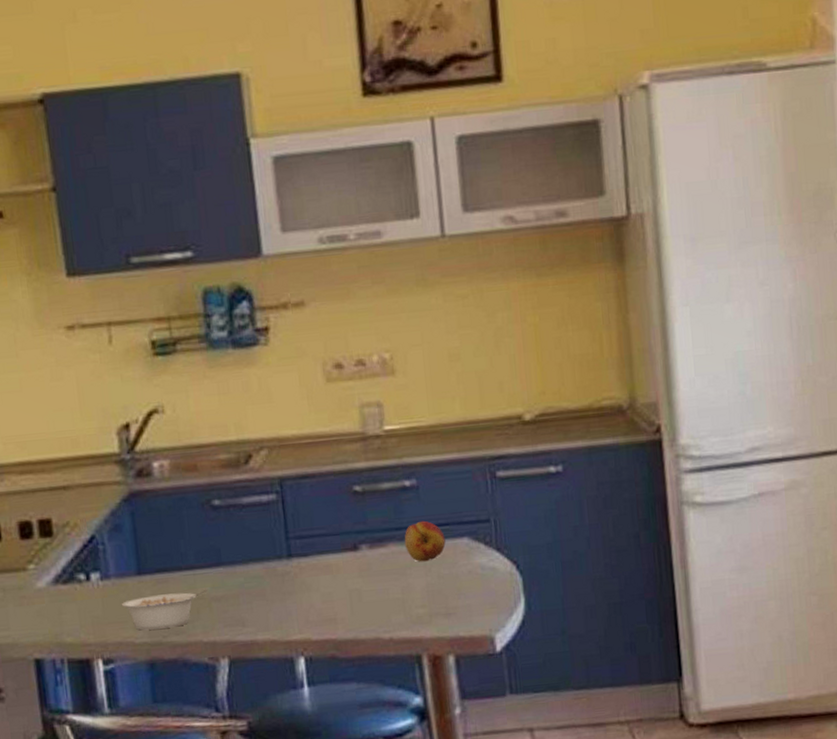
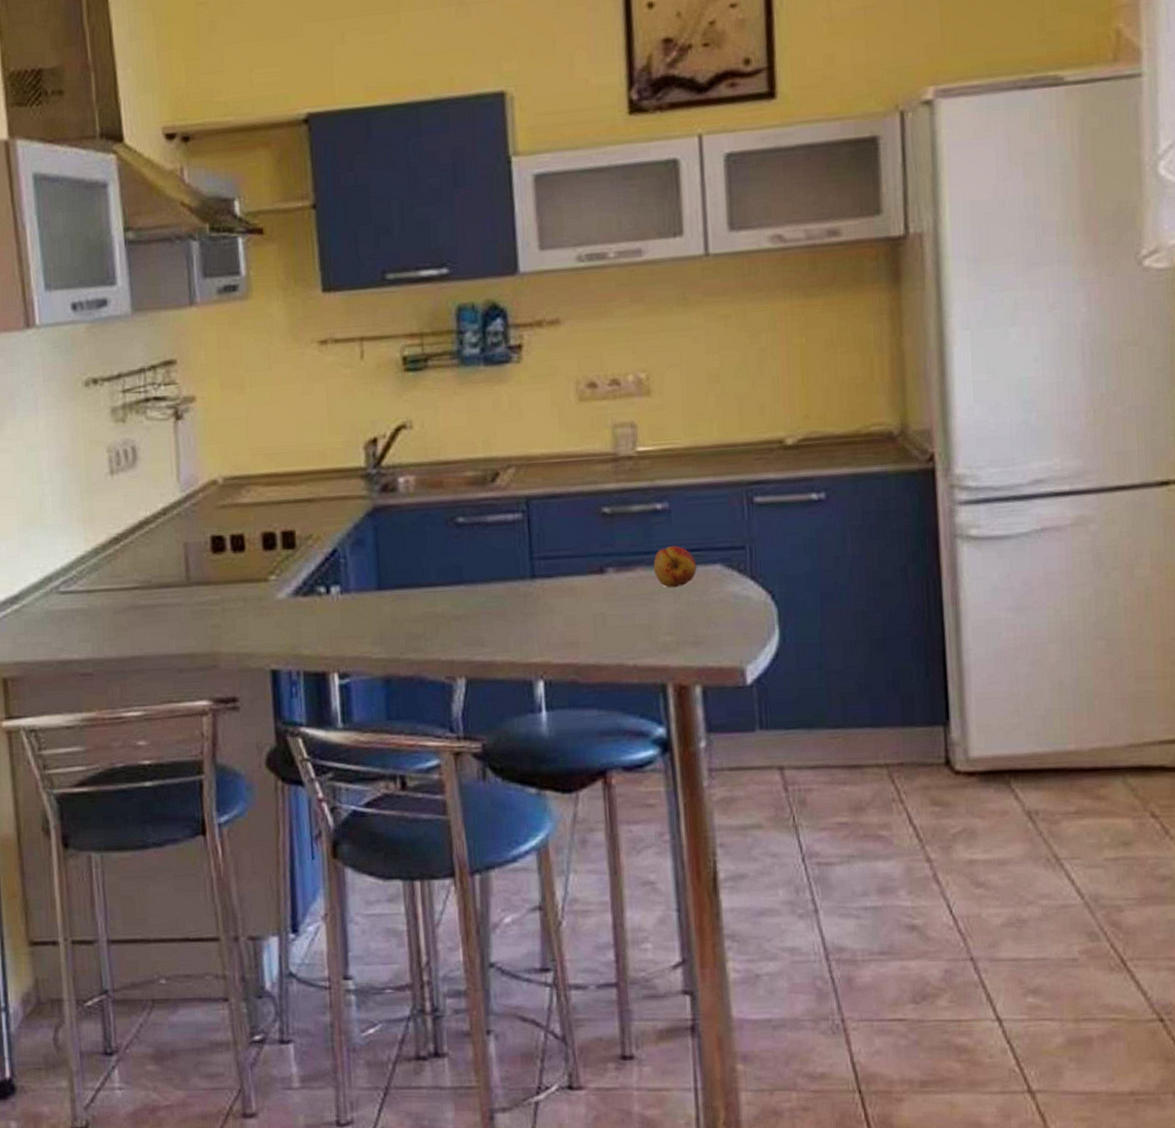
legume: present [121,590,207,631] -> none [359,608,447,646]

